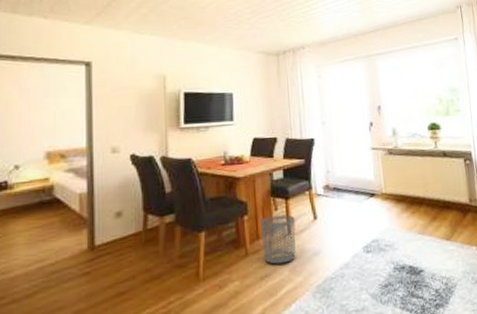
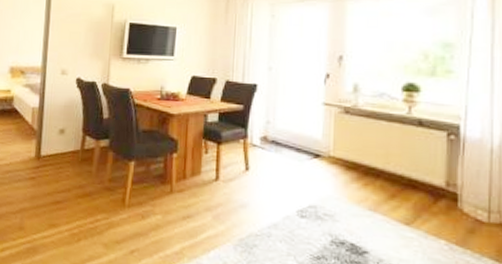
waste bin: present [260,215,296,265] -> none [188,158,225,209]

